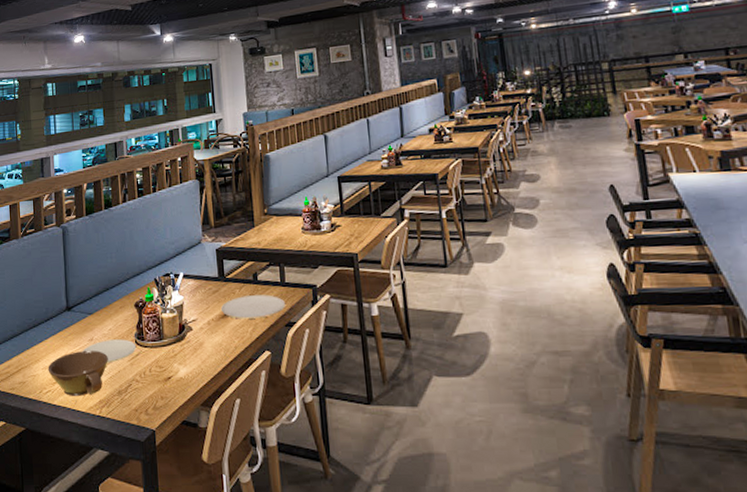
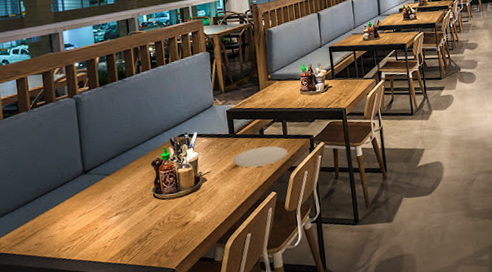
cup: present [48,350,108,396] -> none [65,207,128,250]
plate: present [82,339,137,363] -> none [101,194,155,217]

